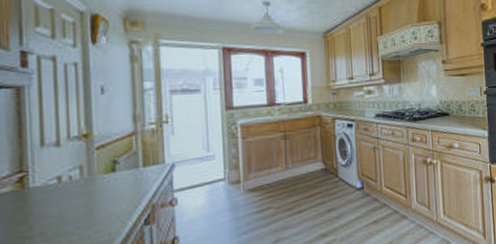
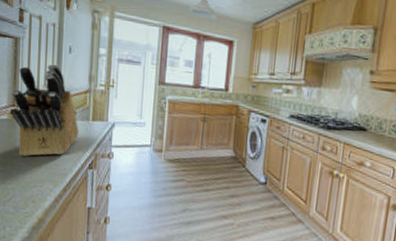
knife block: none [14,110,126,234] -> present [9,64,79,157]

